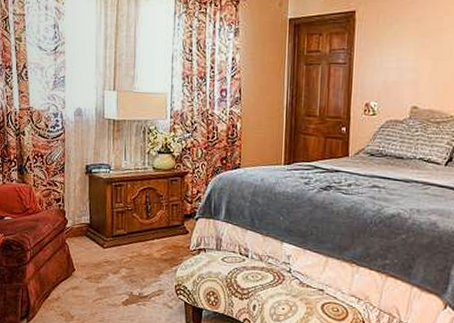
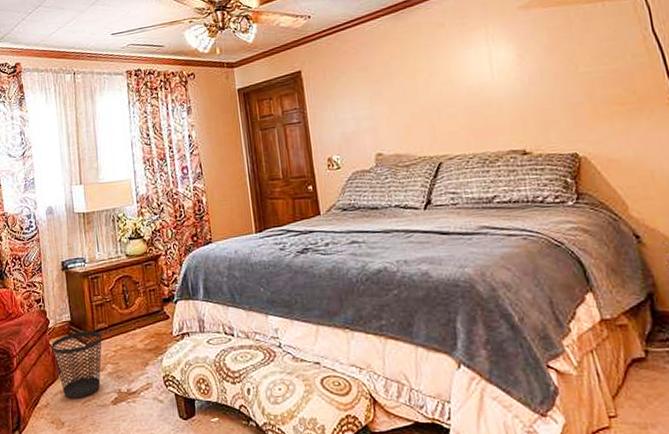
wastebasket: none [68,235,120,296] -> present [51,331,103,399]

